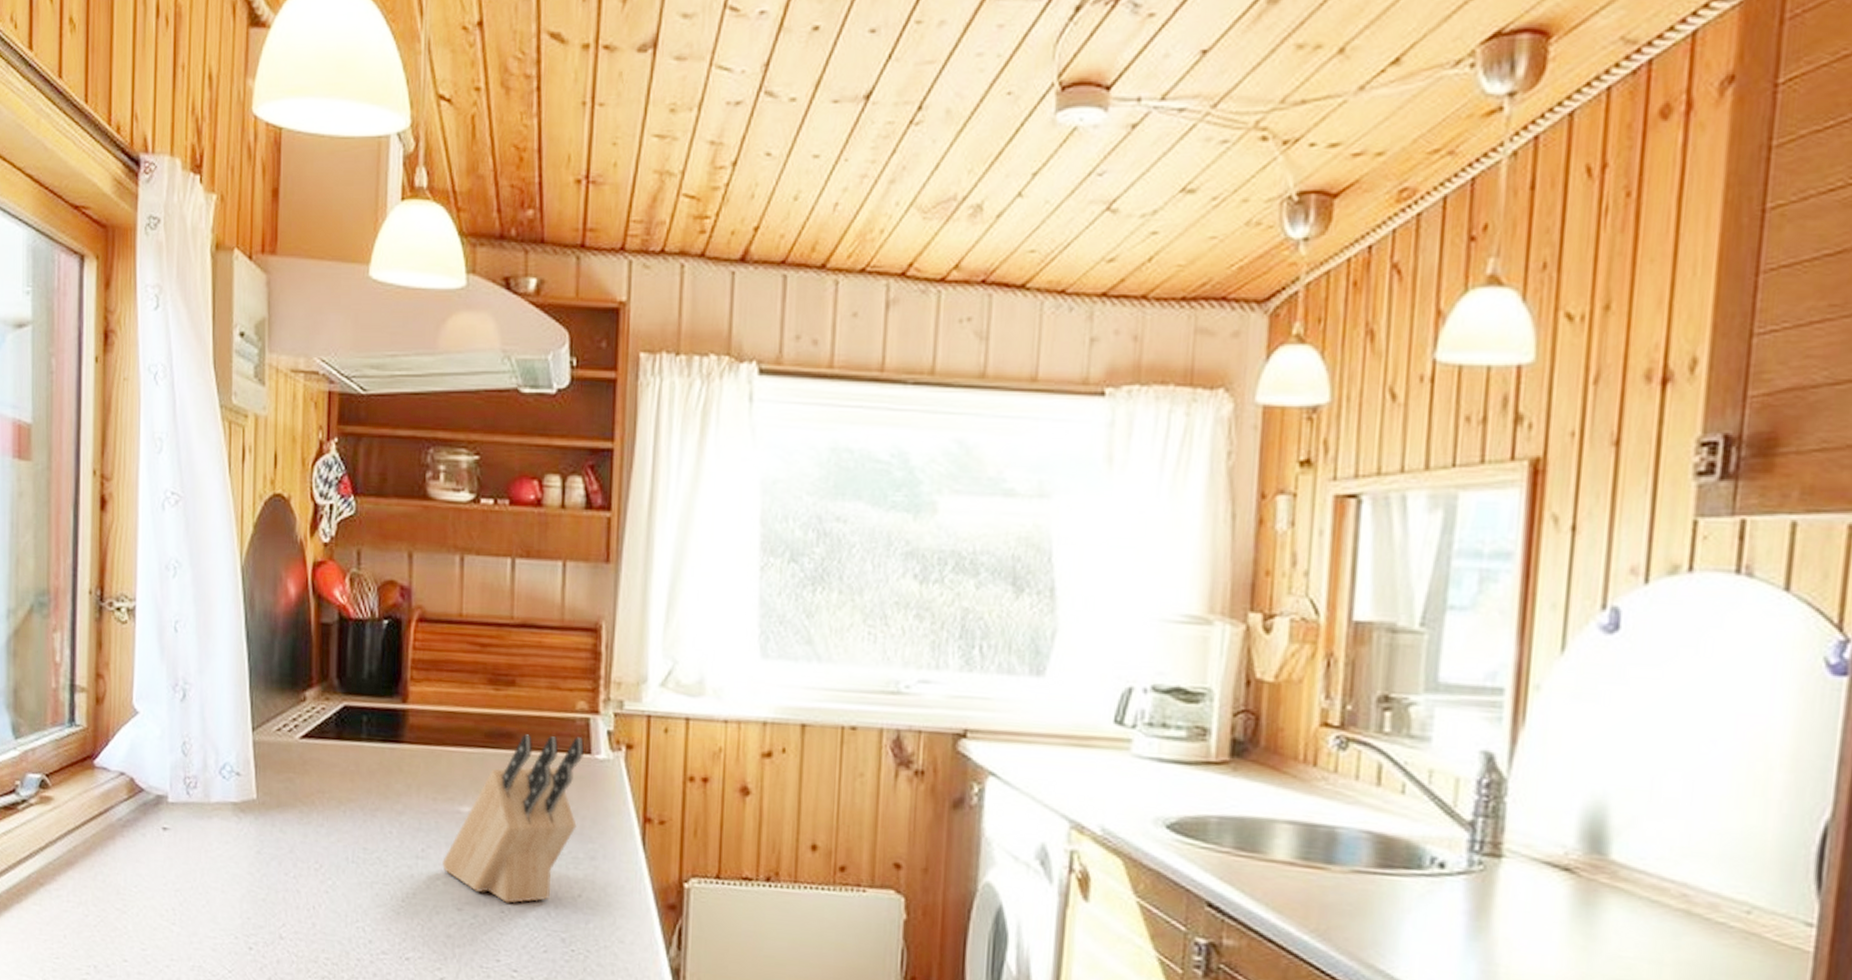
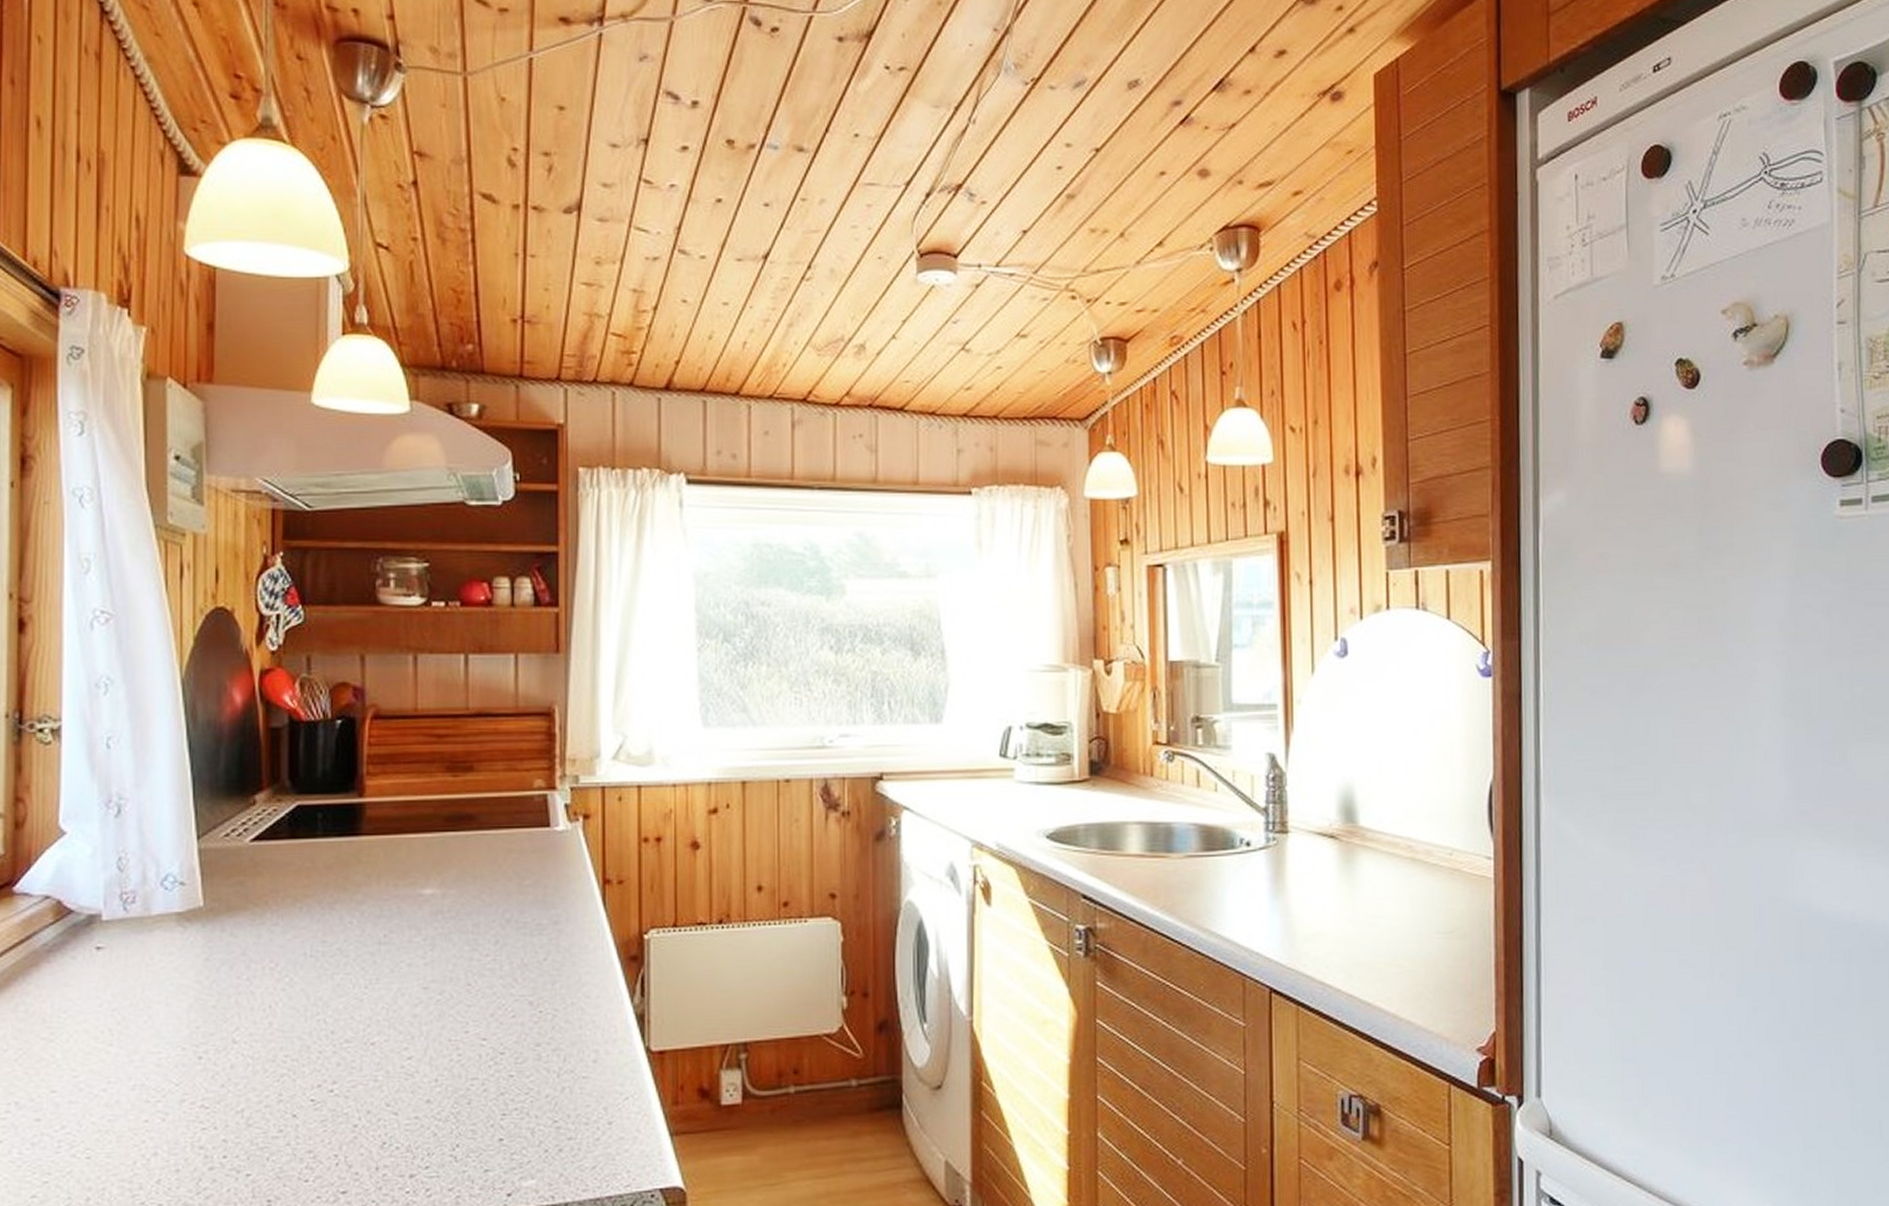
knife block: present [442,734,585,904] -> none [406,812,544,976]

